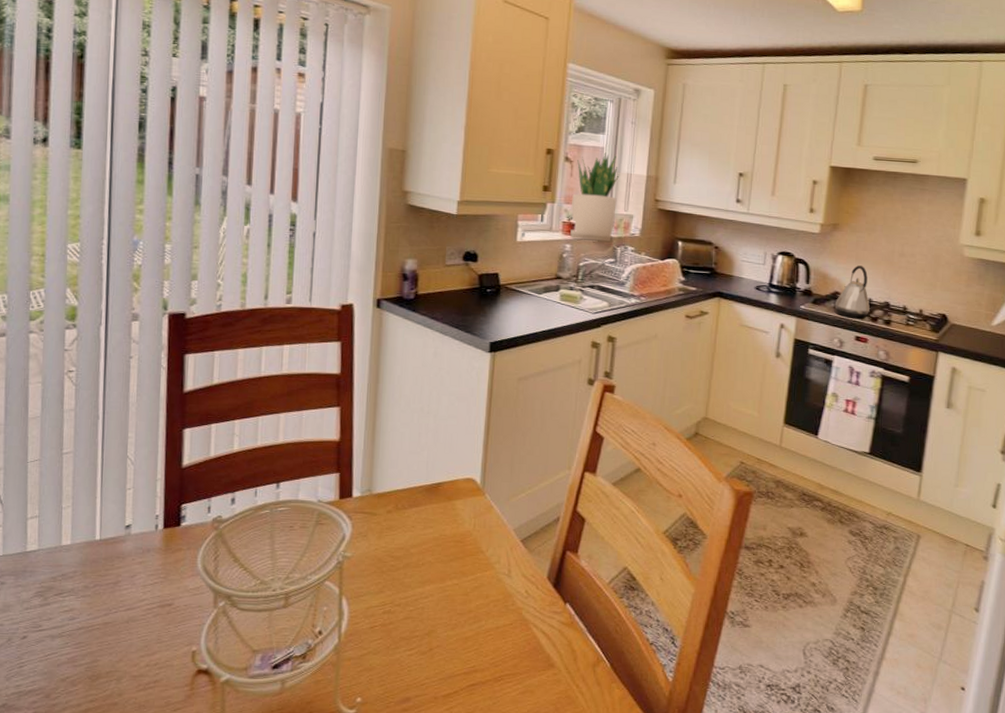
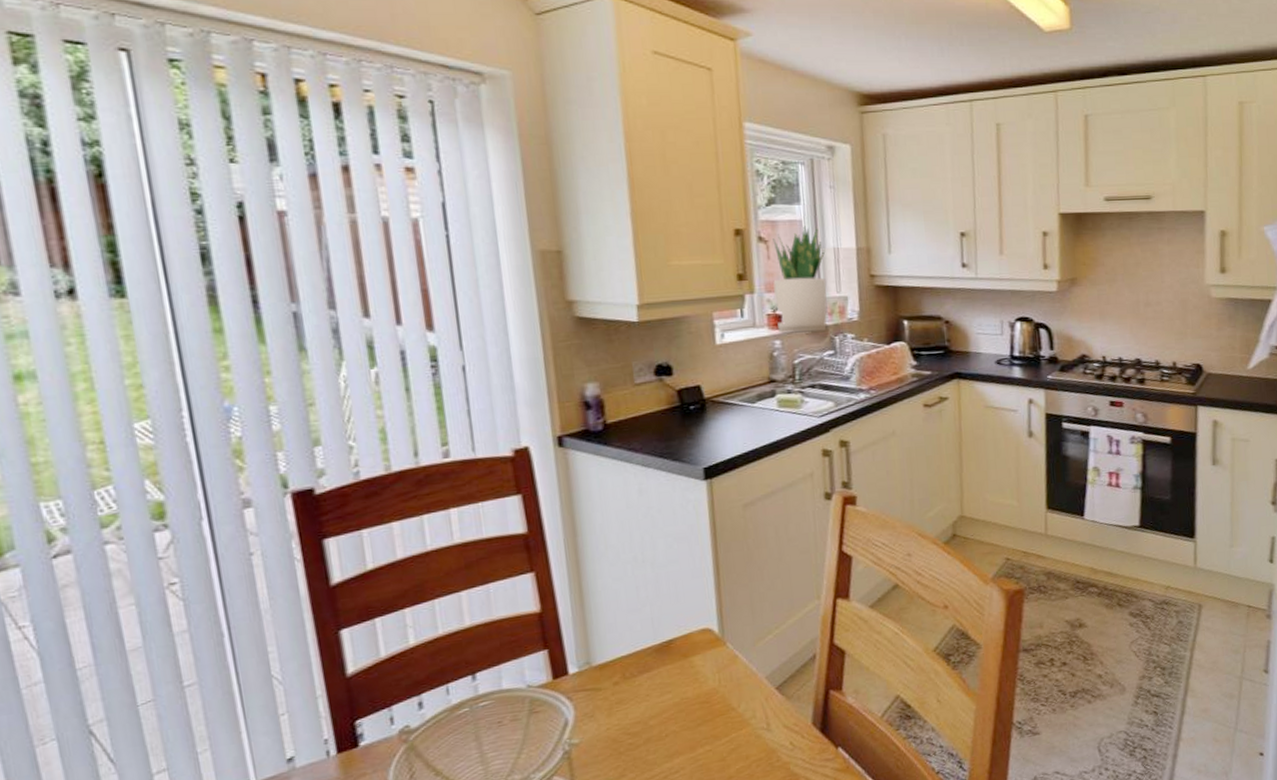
kettle: present [834,265,870,320] -> none [1083,322,1121,383]

